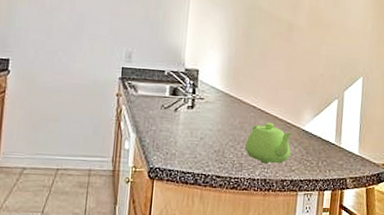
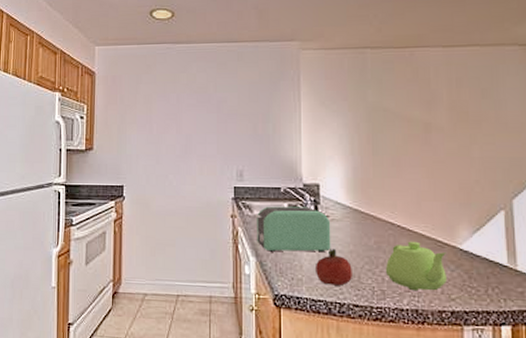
toaster: none [138,87,205,131] -> present [254,206,331,253]
fruit: none [187,127,219,160] -> present [314,249,352,286]

